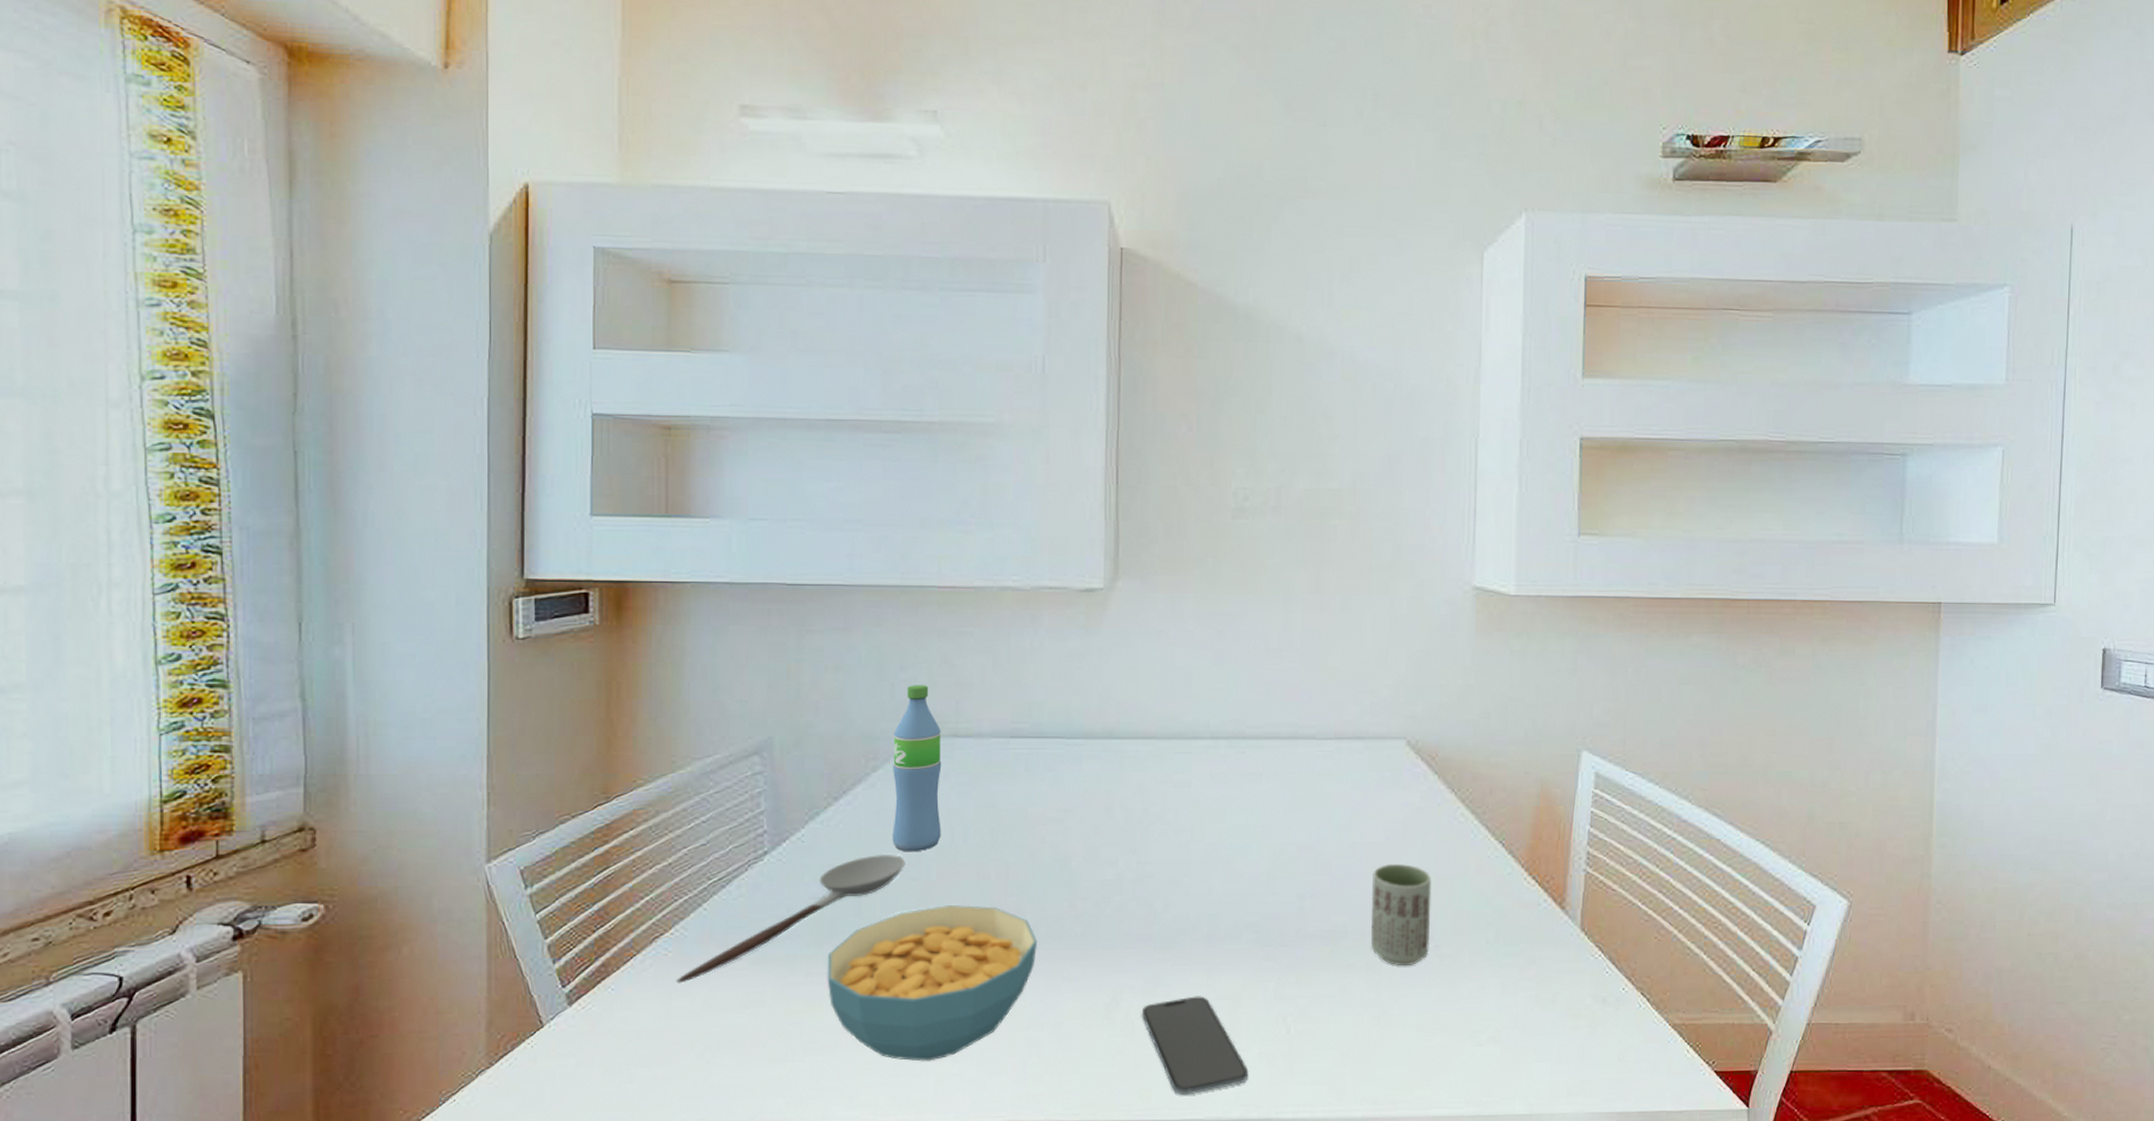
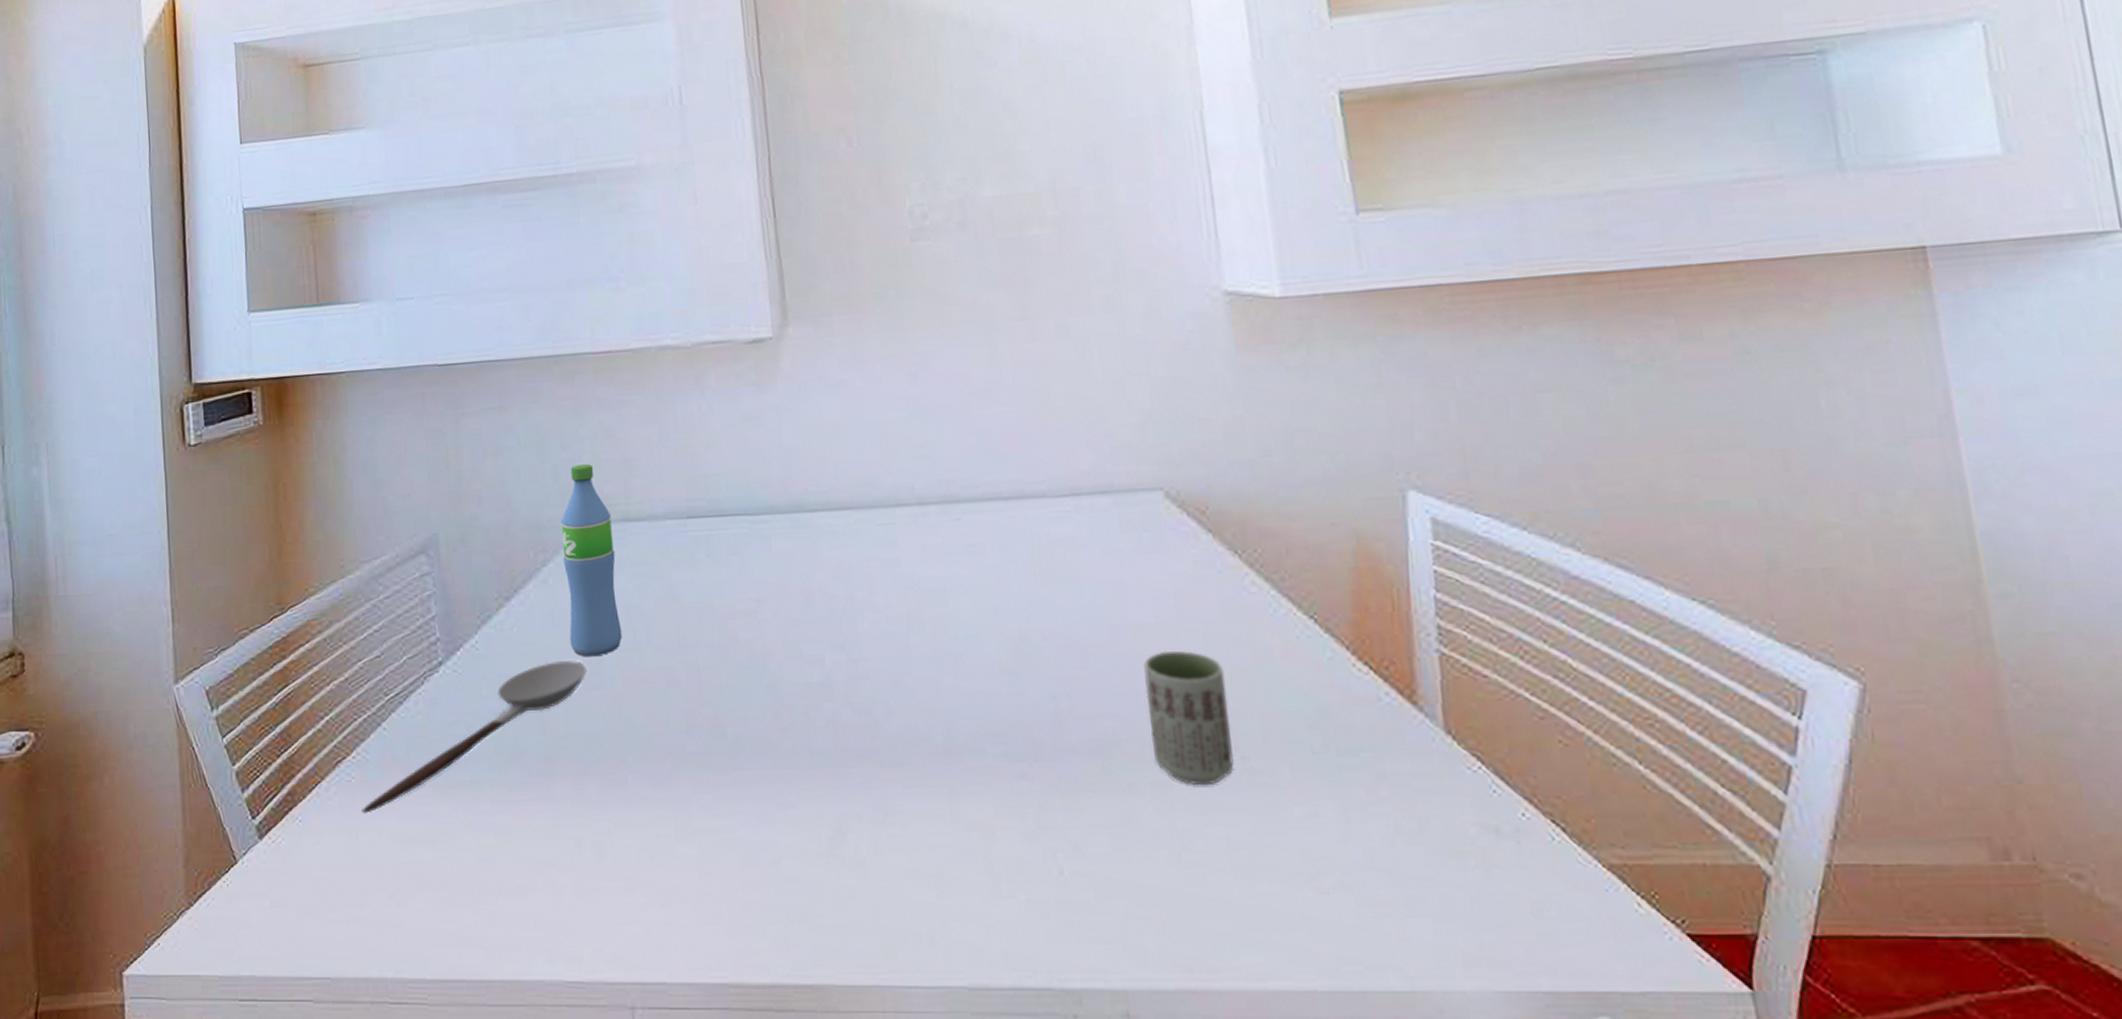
cereal bowl: present [827,904,1037,1062] -> none [513,716,742,907]
smartphone: present [1141,996,1249,1095] -> none [873,826,1017,955]

